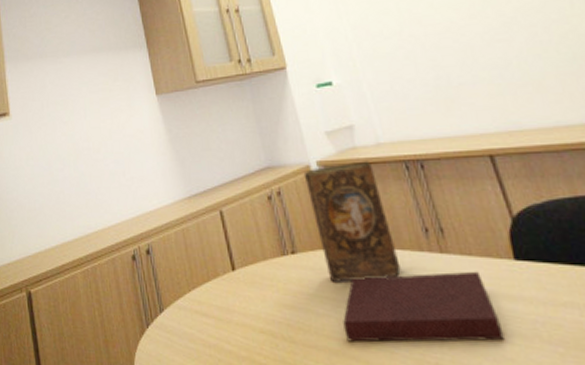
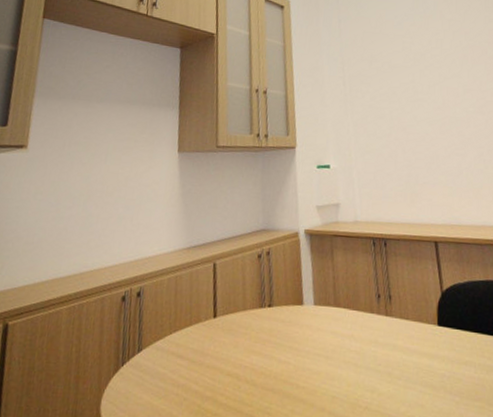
book: present [303,161,401,282] -> none [292,234,354,335]
notebook: present [343,271,505,342] -> none [298,331,420,390]

